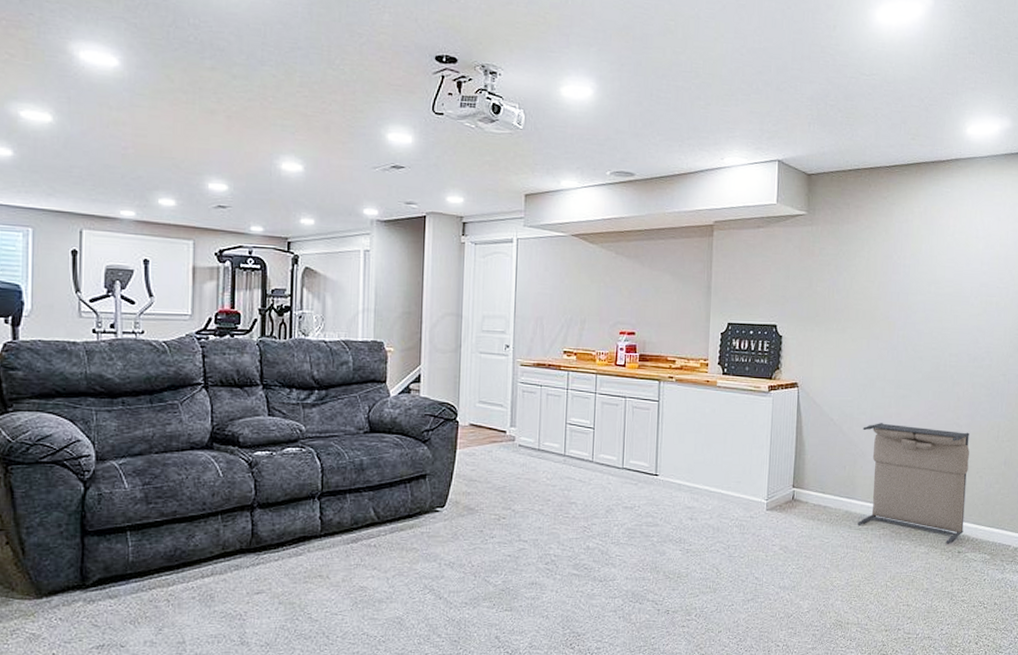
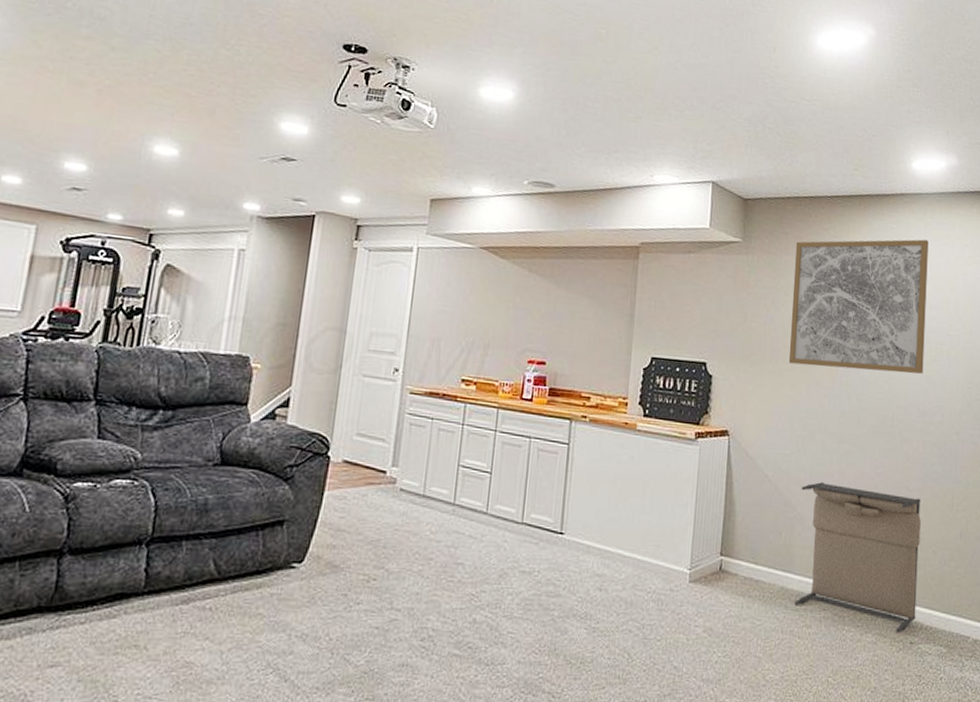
wall art: none [850,201,981,325] -> present [788,239,929,374]

